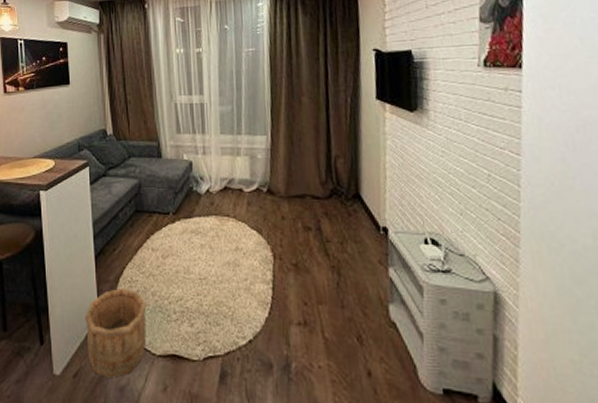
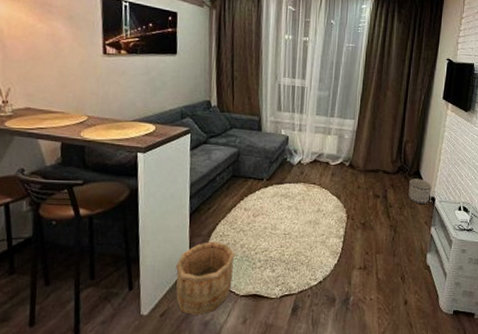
planter: none [348,204,381,236] -> present [408,179,432,204]

